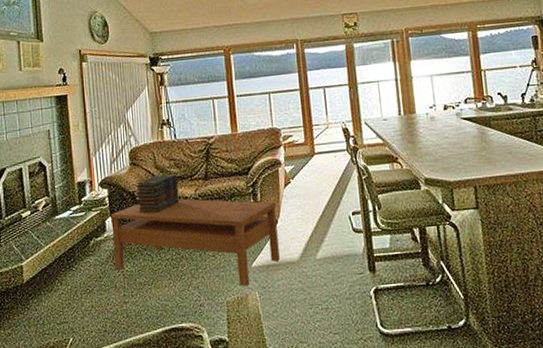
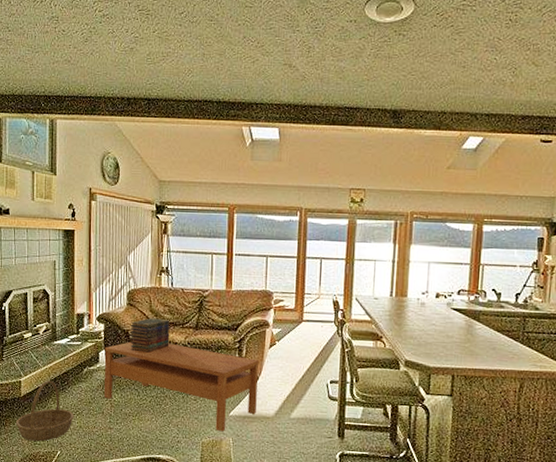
basket: none [21,259,84,332] -> present [16,380,74,442]

